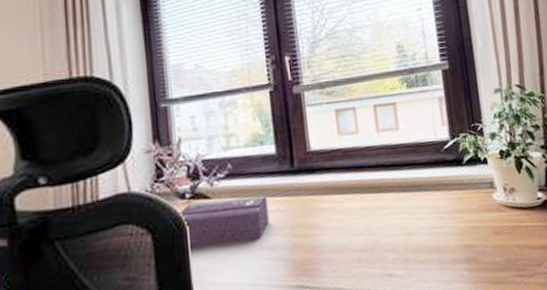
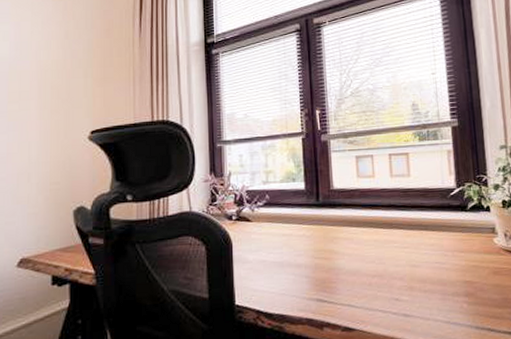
tissue box: present [177,195,270,248] -> none [225,222,297,259]

